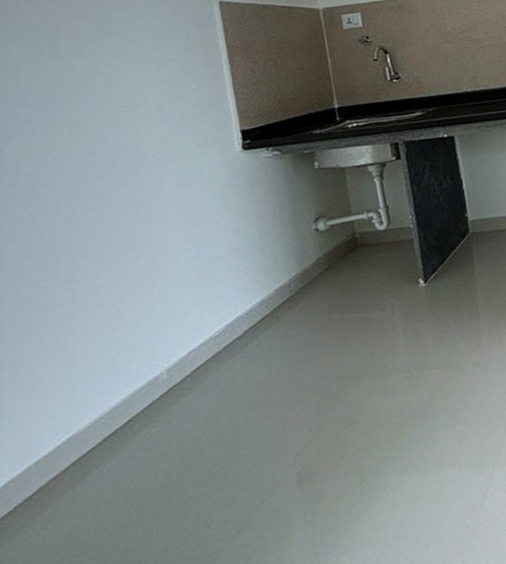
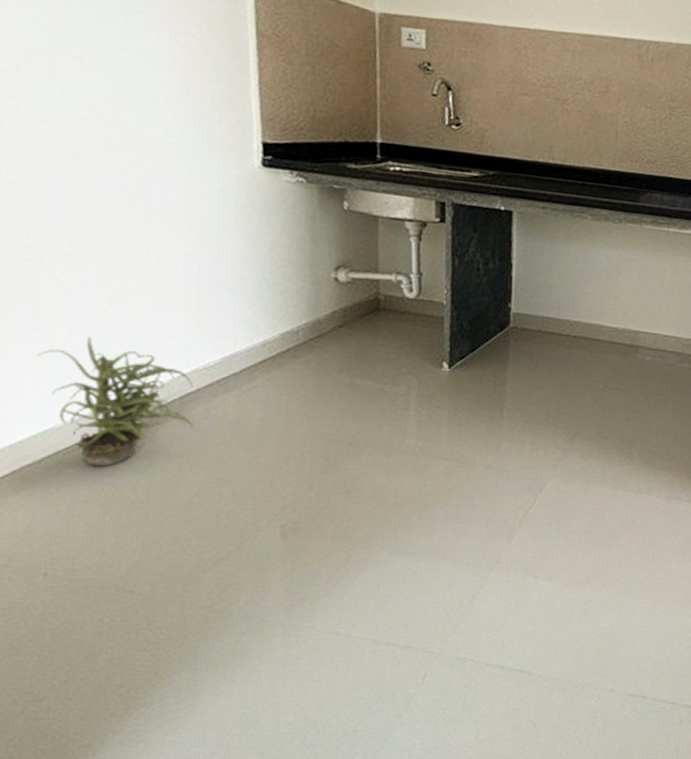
potted plant: none [58,336,206,463] -> present [37,336,193,467]

